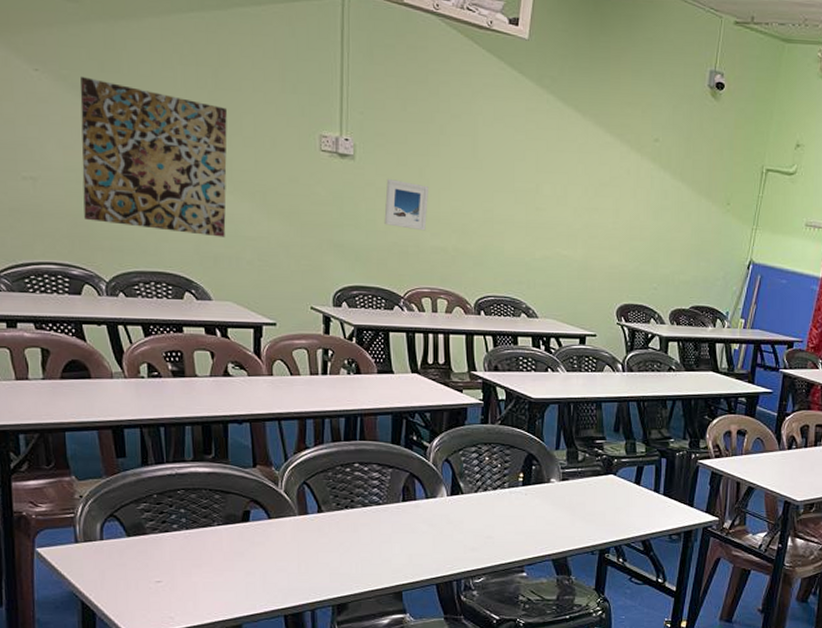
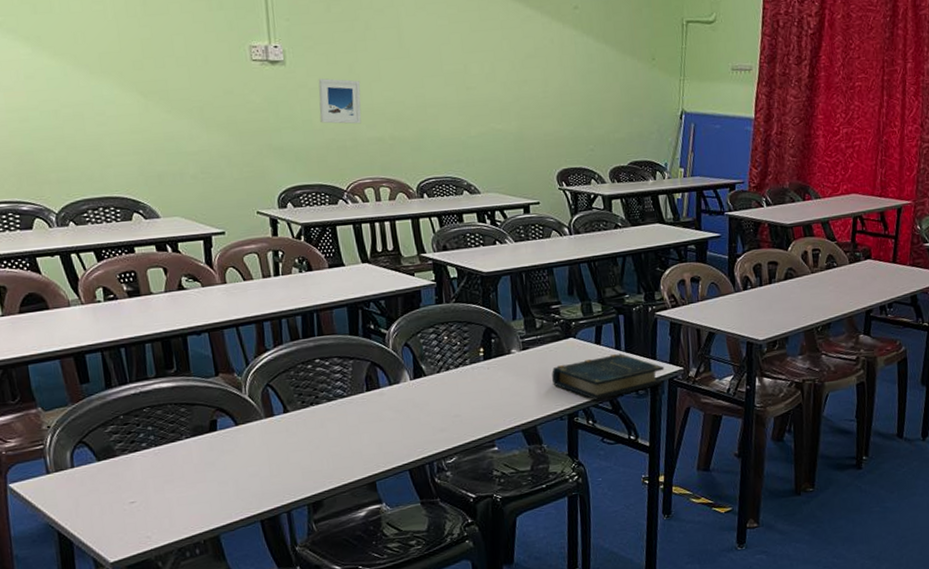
wall art: present [80,77,227,237] -> none [15,21,167,157]
book: none [588,497,700,540] -> present [552,354,665,400]

